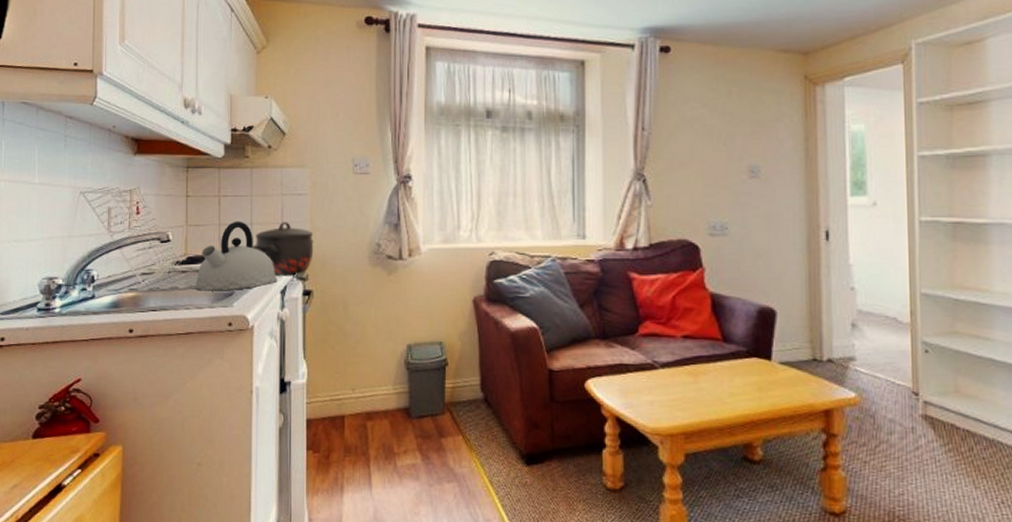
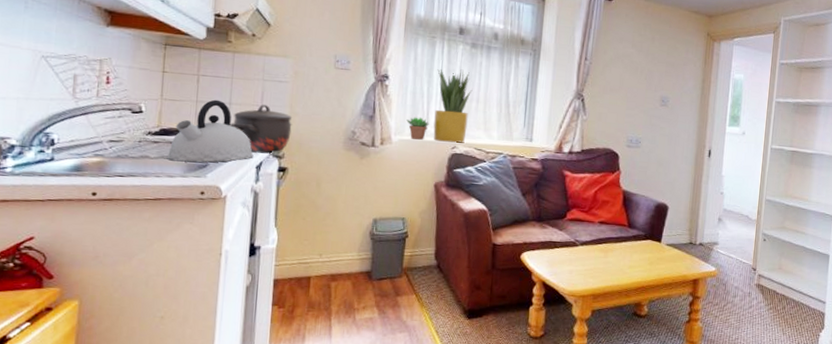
succulent plant: none [435,221,461,249] -> present [406,117,429,141]
planter: none [465,159,508,247] -> present [433,69,473,143]

